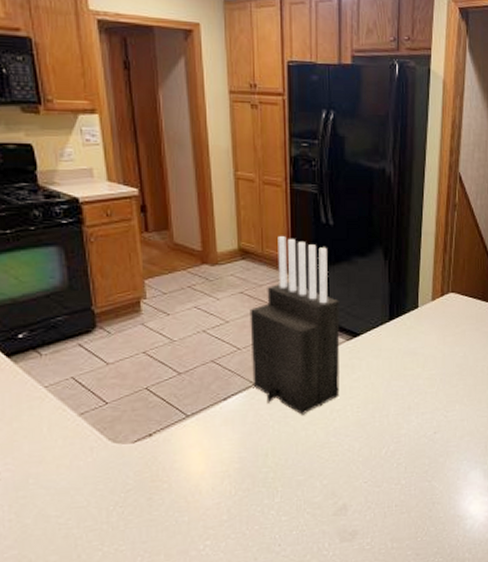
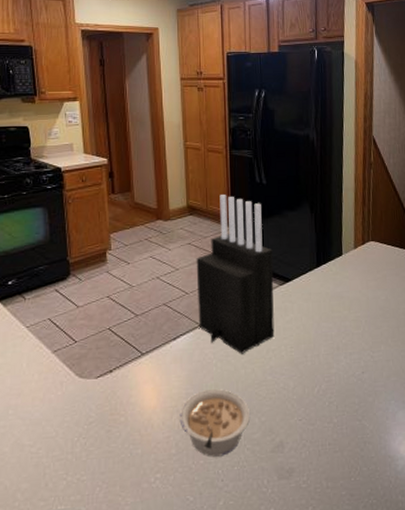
legume: none [231,451,312,522] -> present [179,388,251,457]

